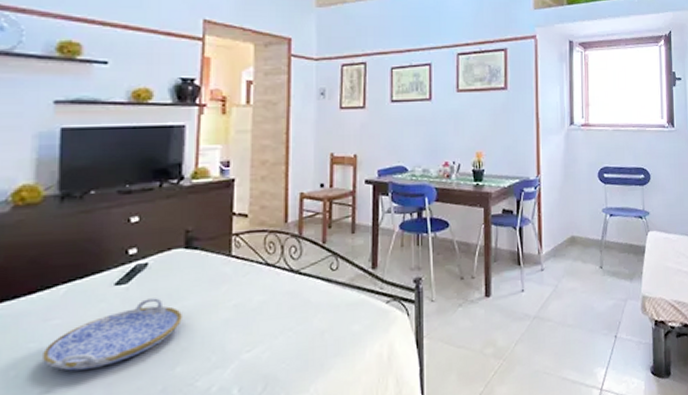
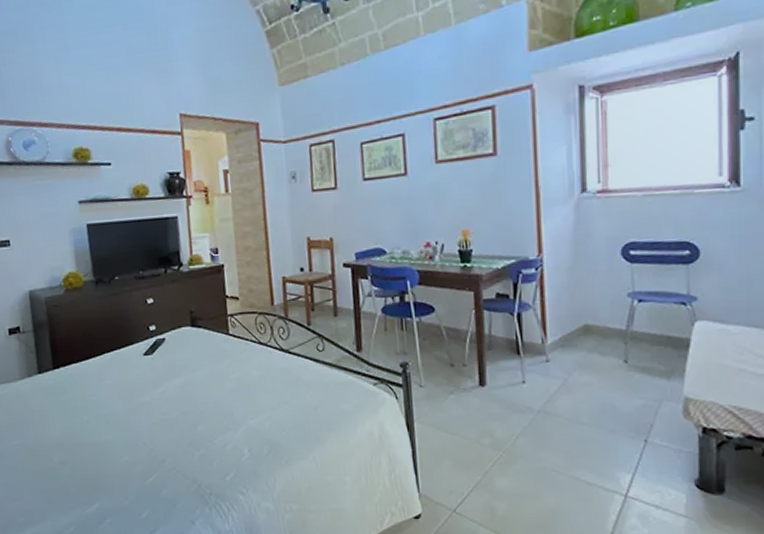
serving tray: present [43,298,182,371] -> none [103,368,197,421]

